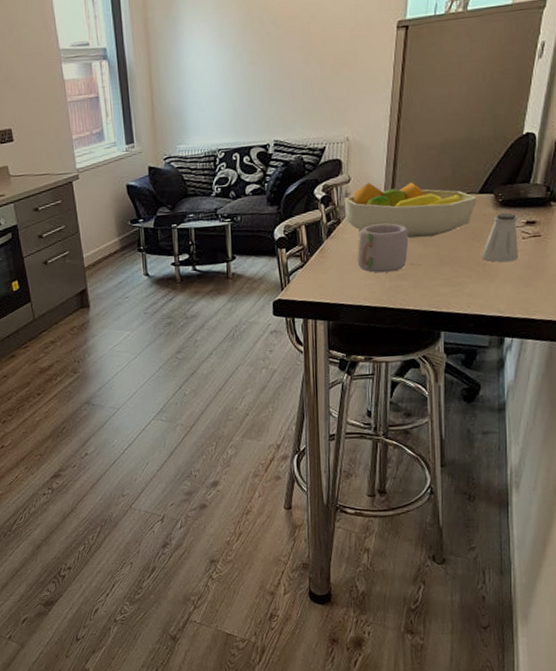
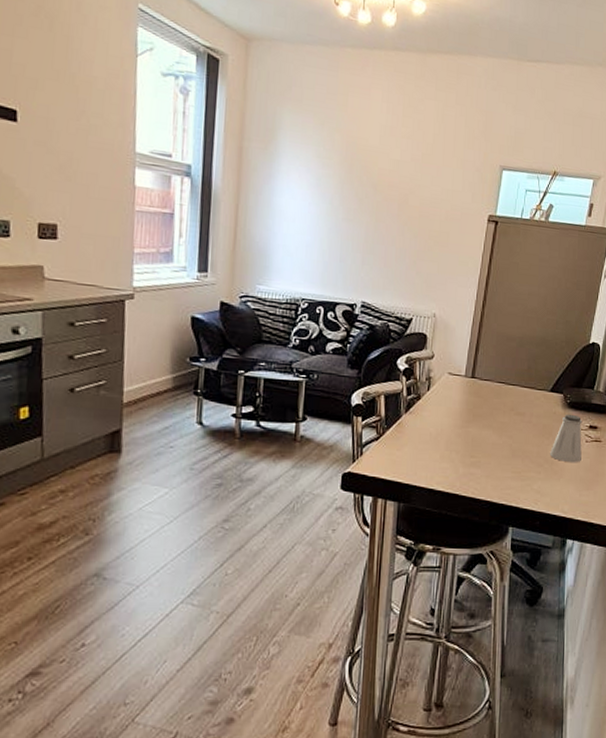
fruit bowl: present [344,182,477,238] -> none [425,363,549,427]
mug: present [357,223,420,273] -> none [433,405,494,458]

